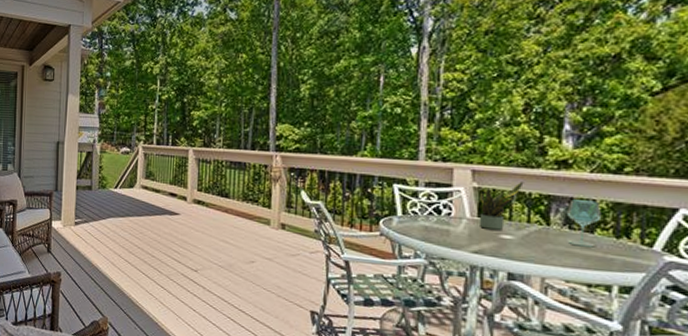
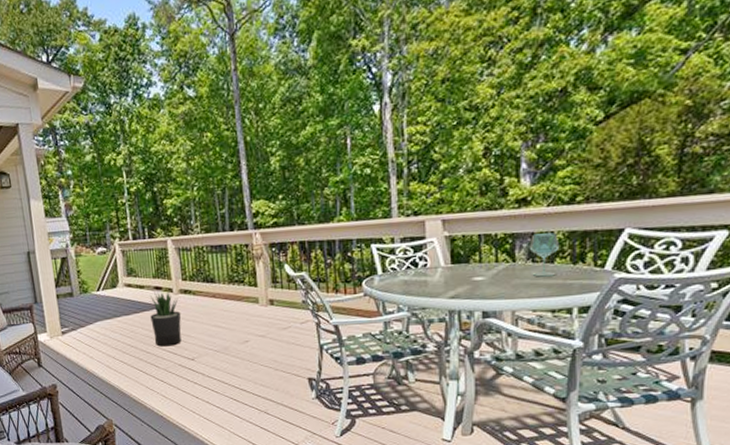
planter: none [161,197,192,254] -> present [150,291,182,347]
potted plant: present [480,182,524,231] -> none [452,224,490,275]

